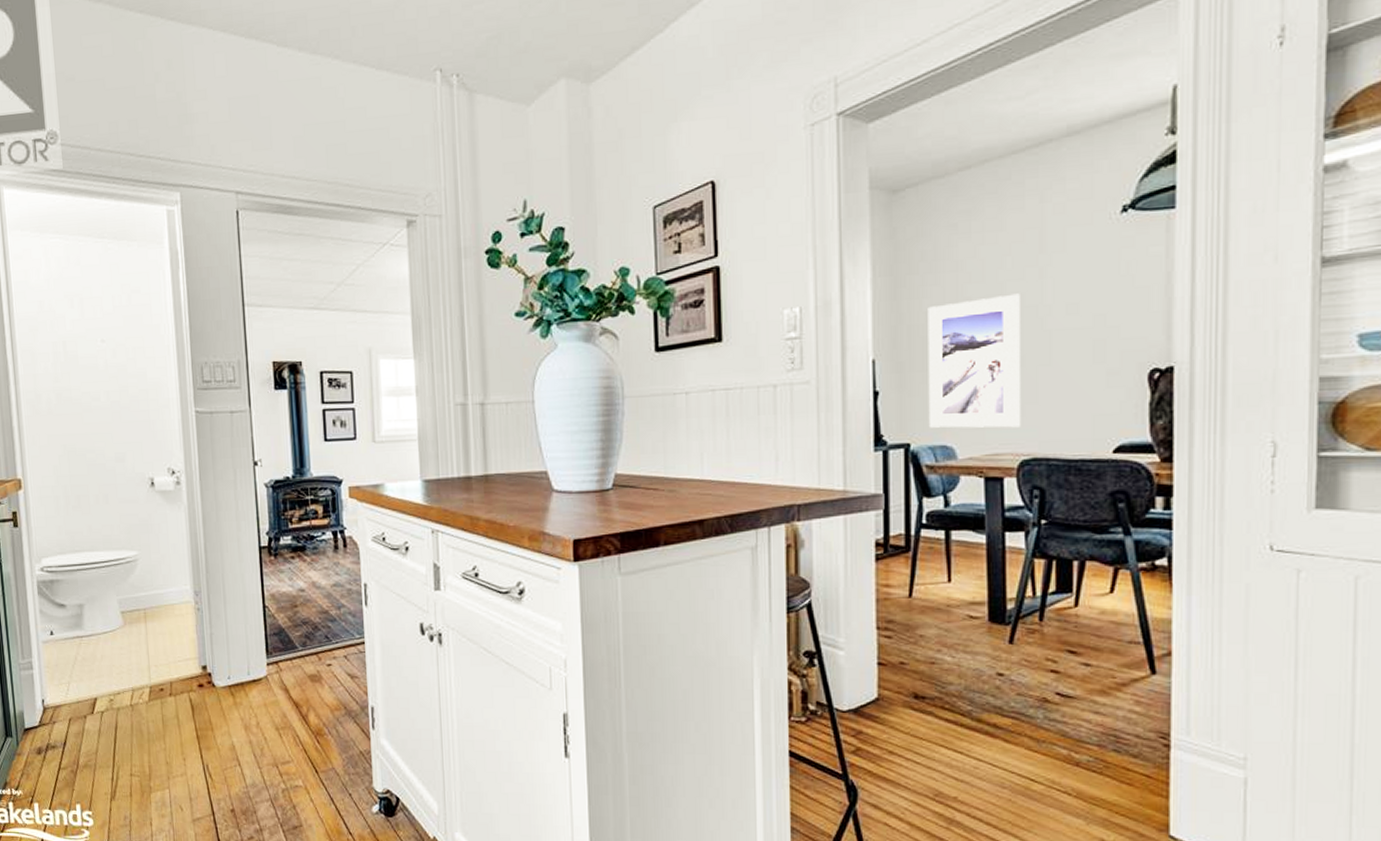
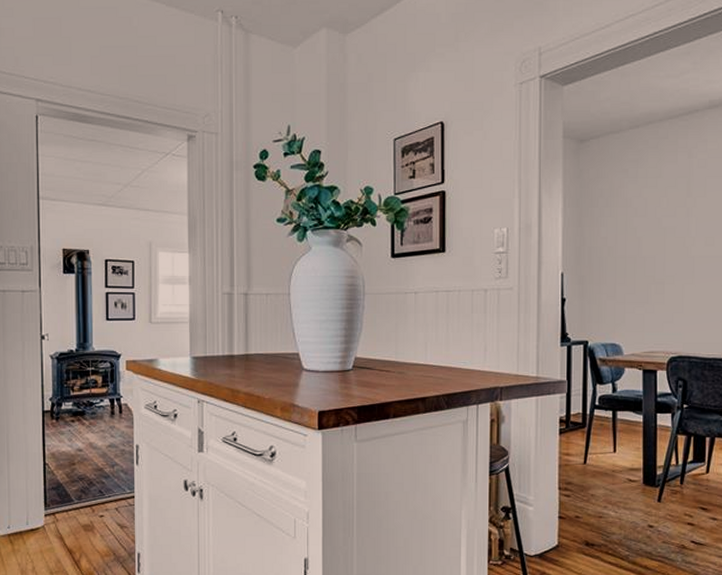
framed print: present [927,293,1022,428] -> none [602,227,672,332]

